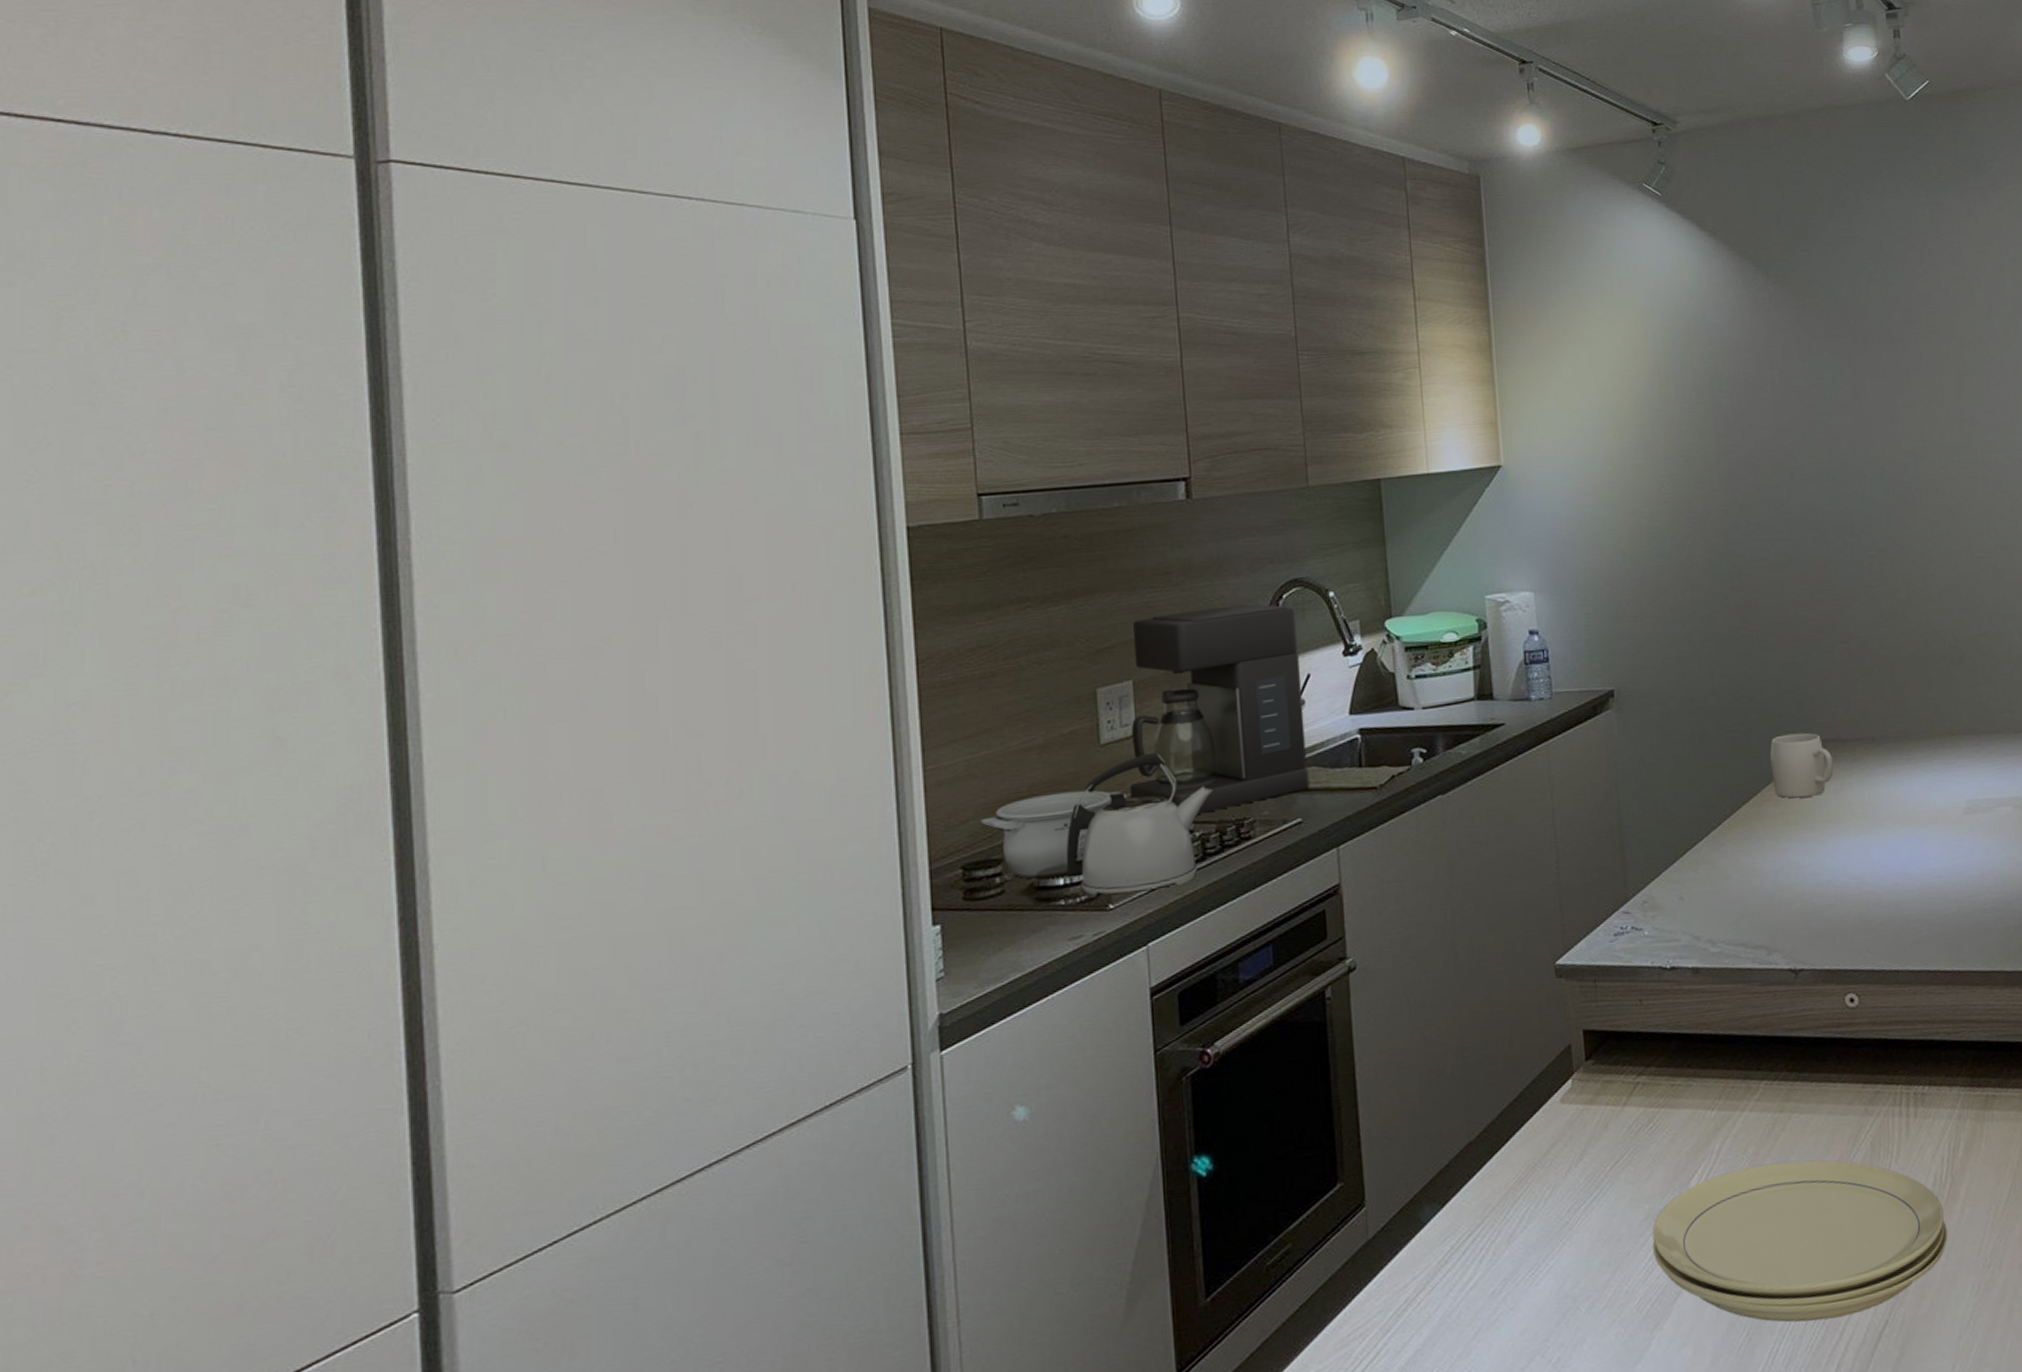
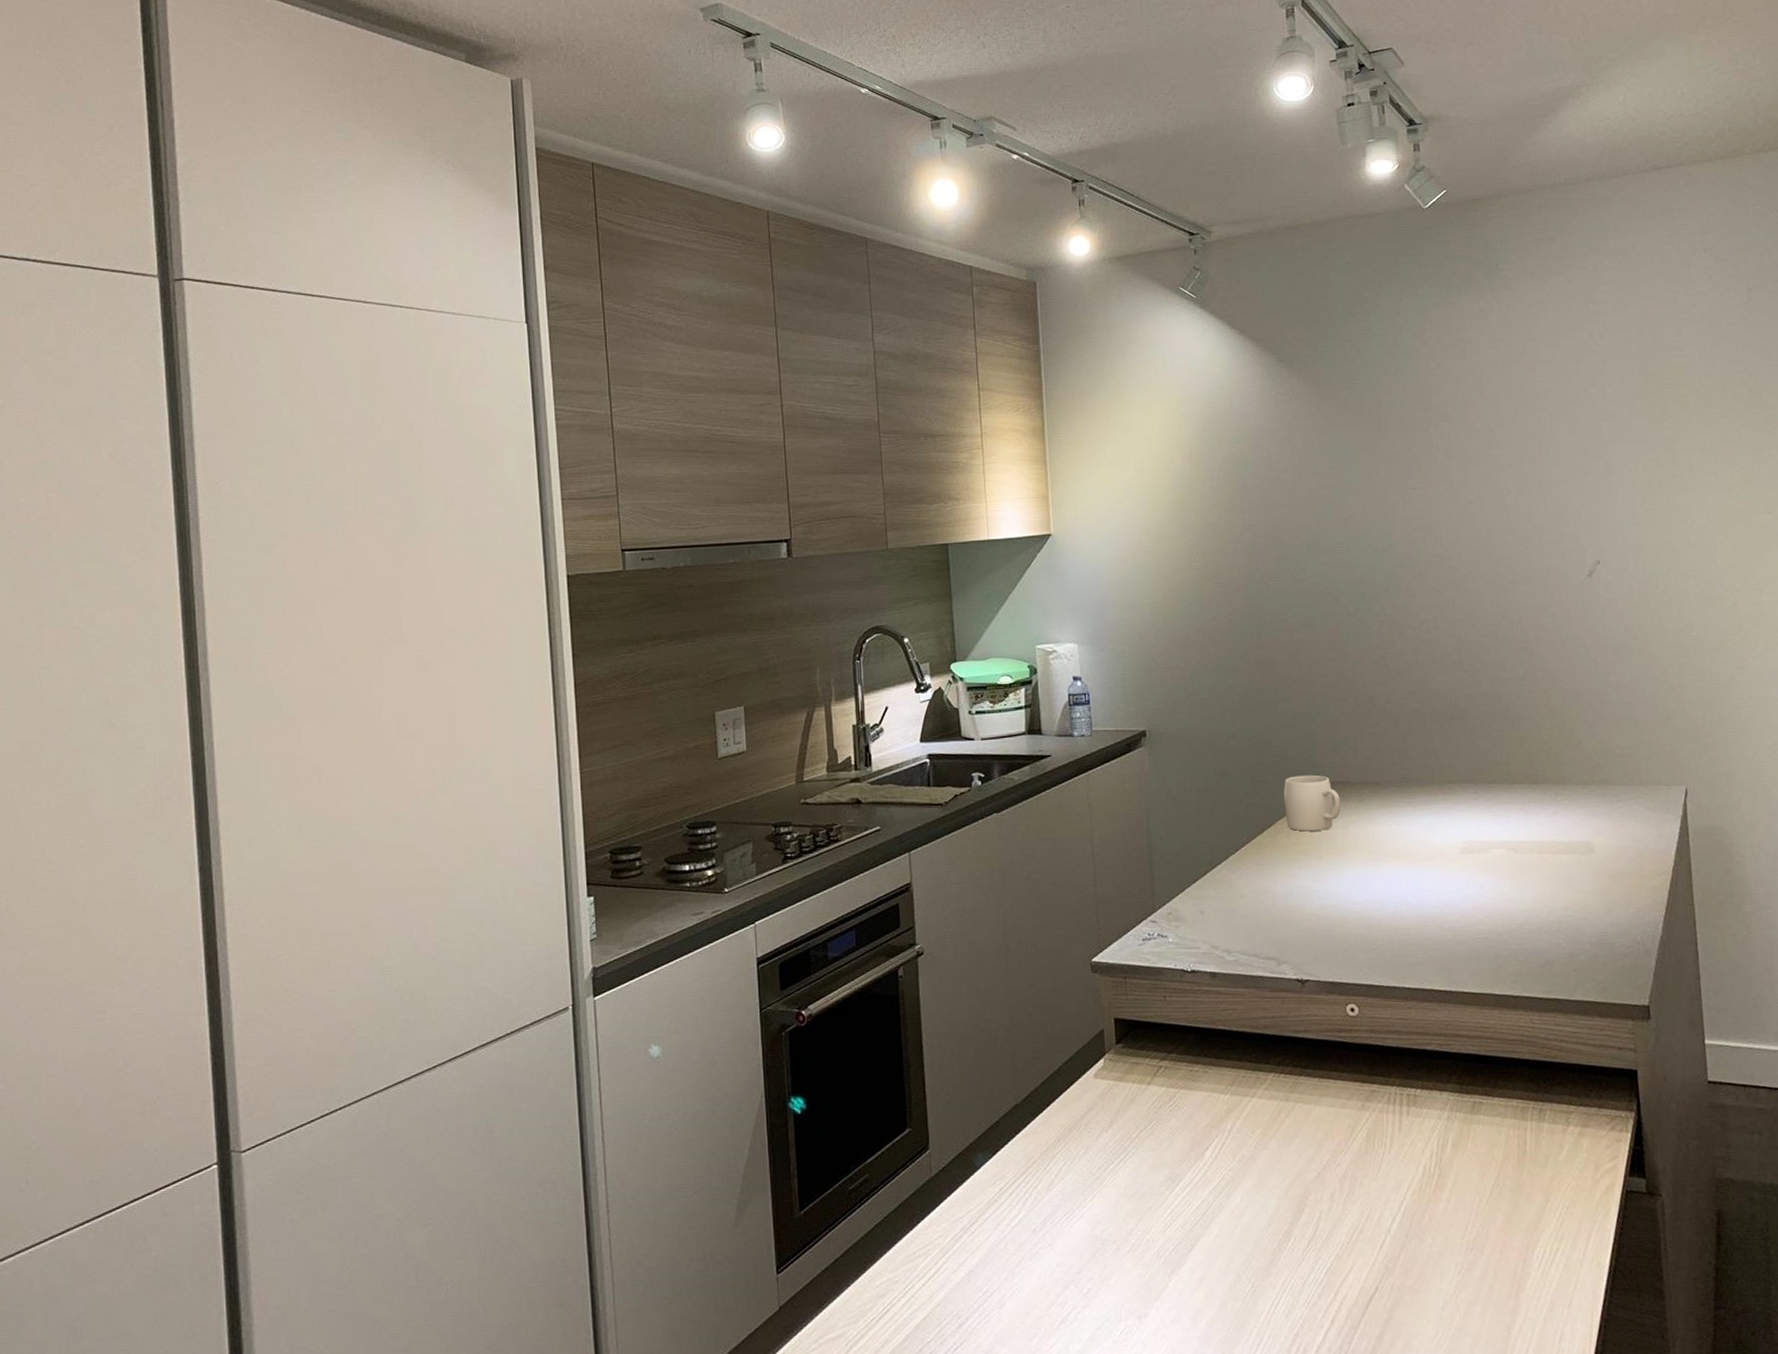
cooking pot: present [981,790,1127,879] -> none [625,794,739,864]
kettle: present [1065,752,1214,899] -> none [690,766,808,883]
coffee maker: present [1130,604,1309,814] -> none [741,646,886,819]
plate: present [1652,1160,1948,1323] -> none [1171,1143,1435,1281]

